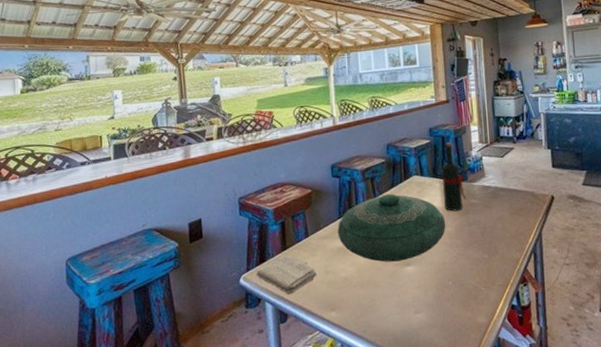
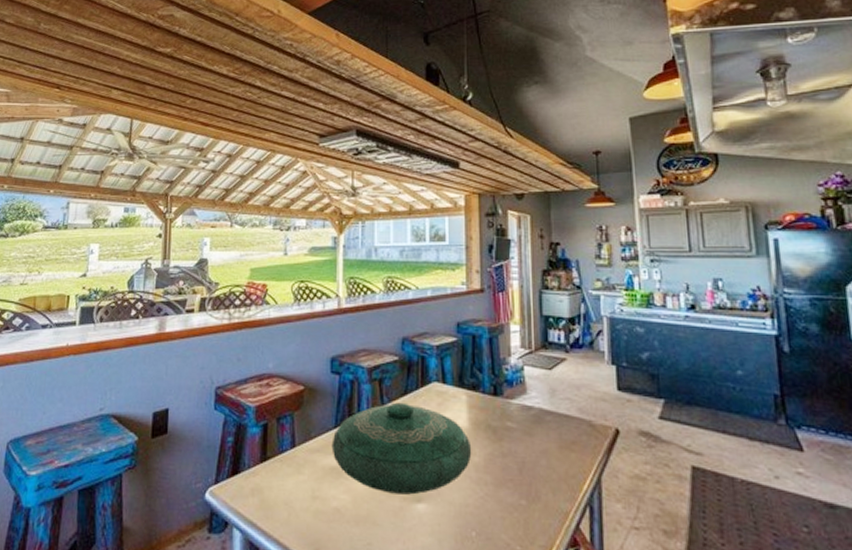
washcloth: present [256,254,317,295] -> none [225,467,301,522]
wine bottle: present [442,142,467,212] -> none [470,343,501,436]

